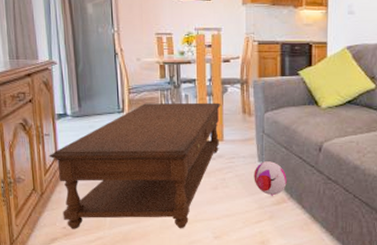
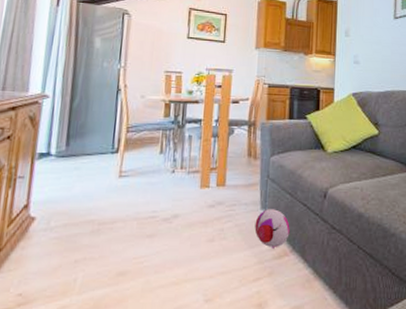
coffee table: present [49,102,221,229] -> none [18,143,226,296]

